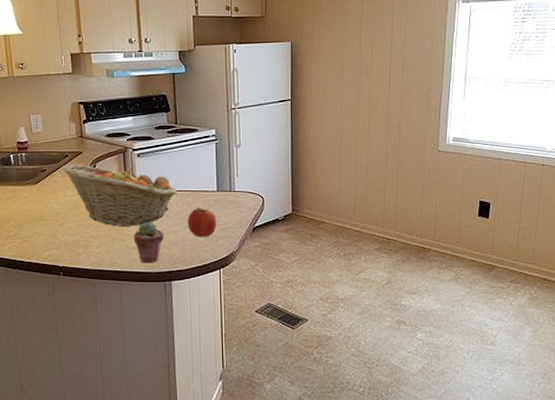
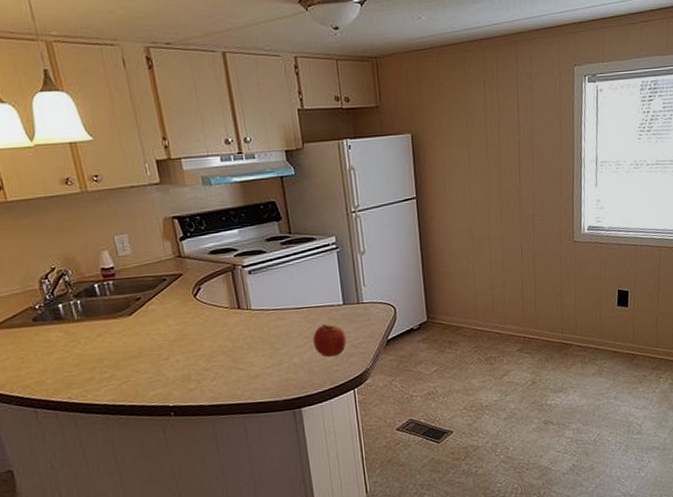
fruit basket: present [62,164,178,226] -> none [159,284,299,355]
potted succulent: present [133,221,165,263] -> none [252,345,289,392]

